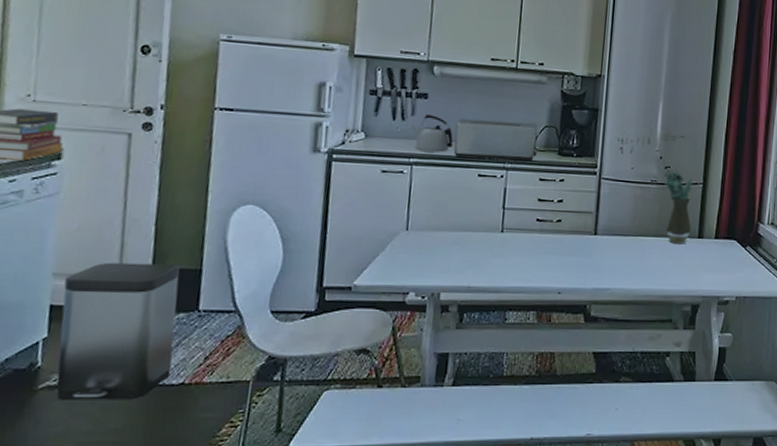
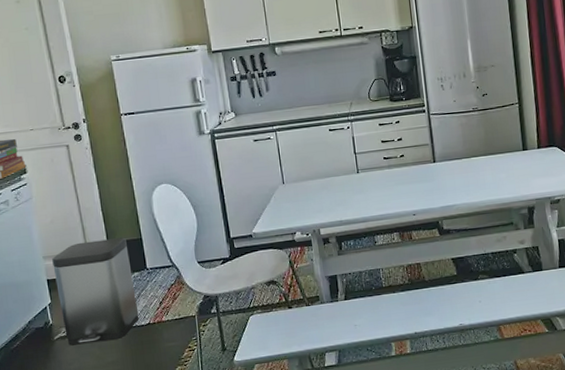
kettle: present [411,115,454,153] -> none [268,88,304,120]
toaster: present [454,118,541,162] -> none [302,79,373,119]
vase: present [664,168,693,244] -> none [483,95,516,159]

